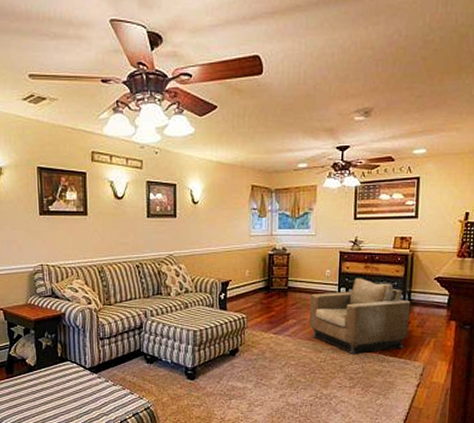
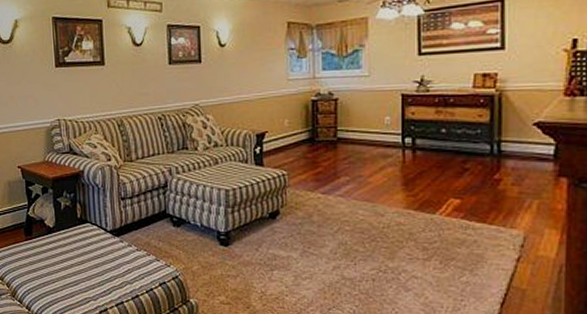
armchair: present [308,278,411,354] -> none [365,125,502,218]

